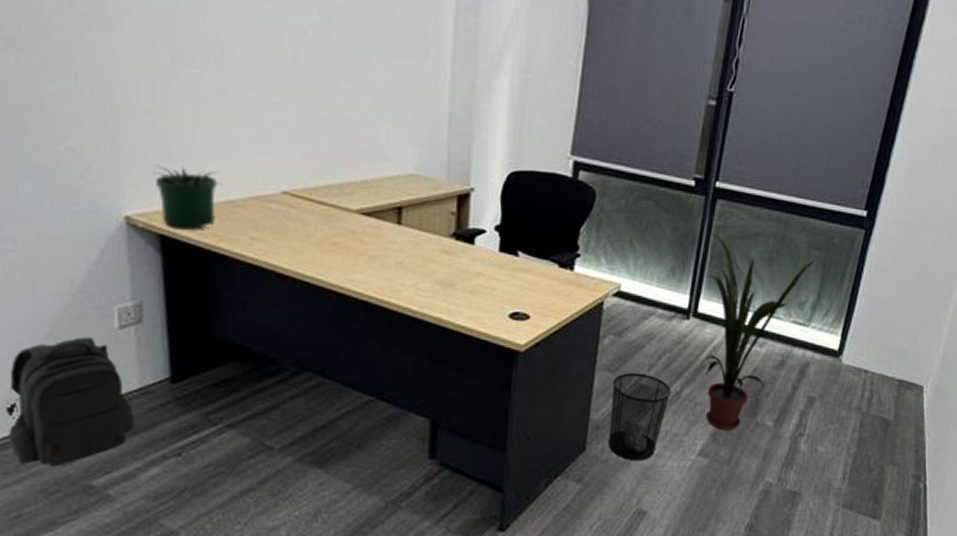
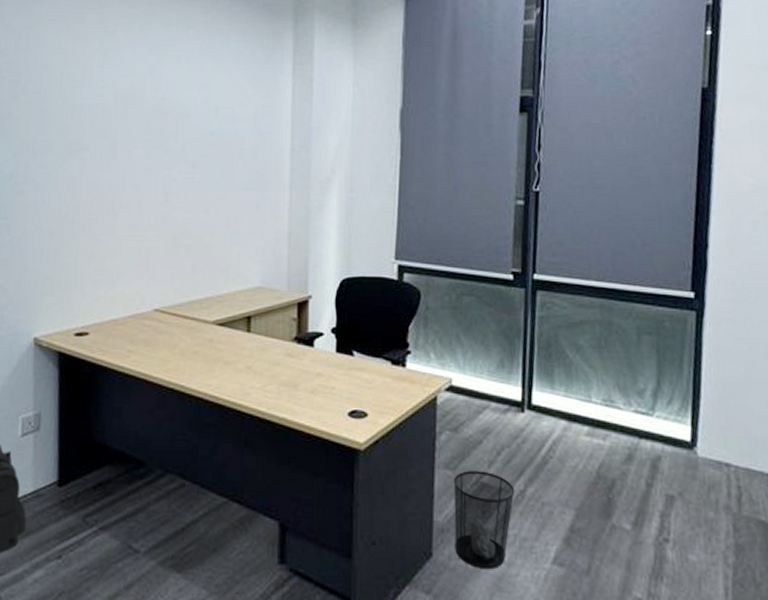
planter: present [152,164,221,230] -> none [57,293,107,347]
house plant: present [704,232,815,430] -> none [536,322,648,534]

